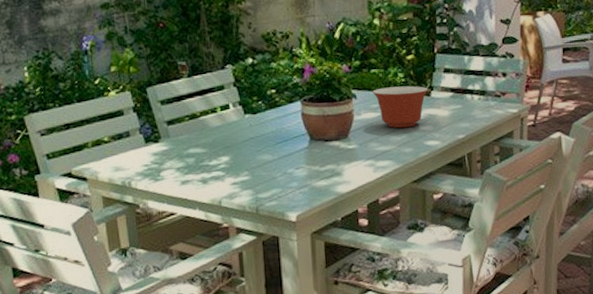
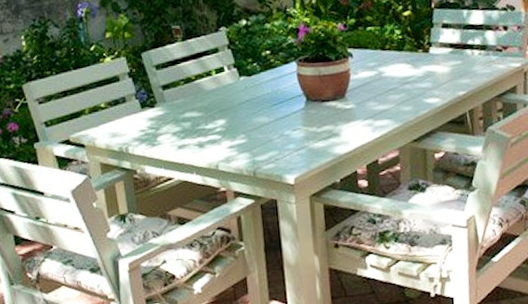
mixing bowl: present [372,86,428,128] -> none [369,42,427,86]

